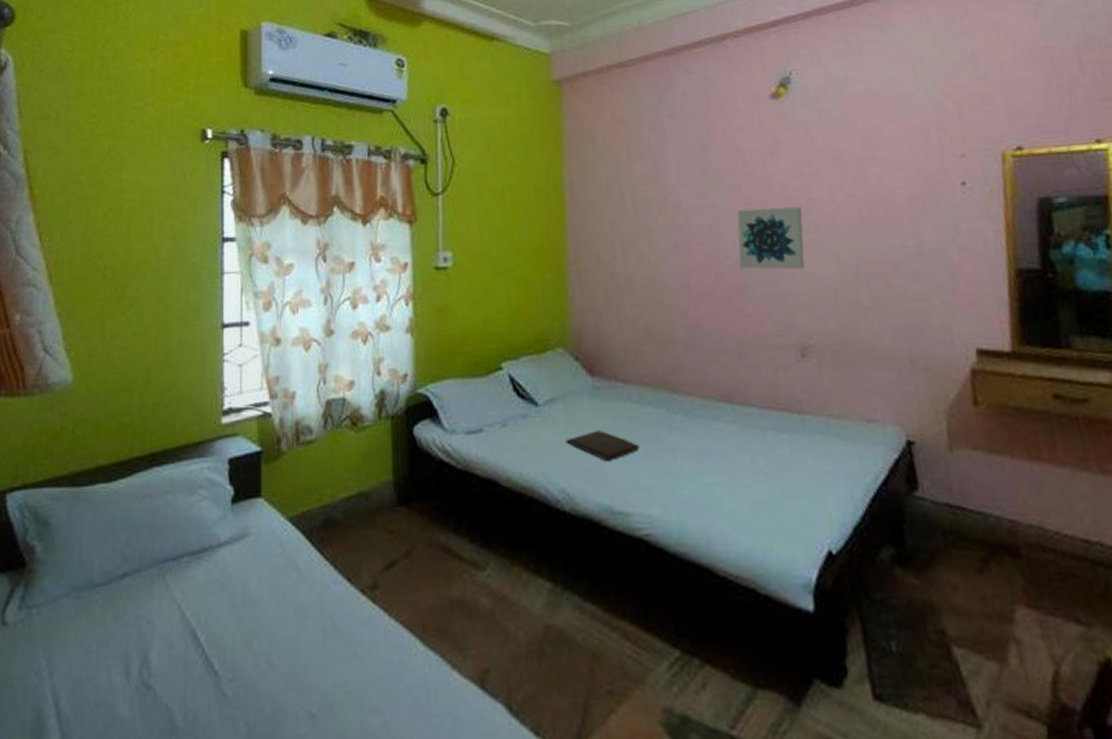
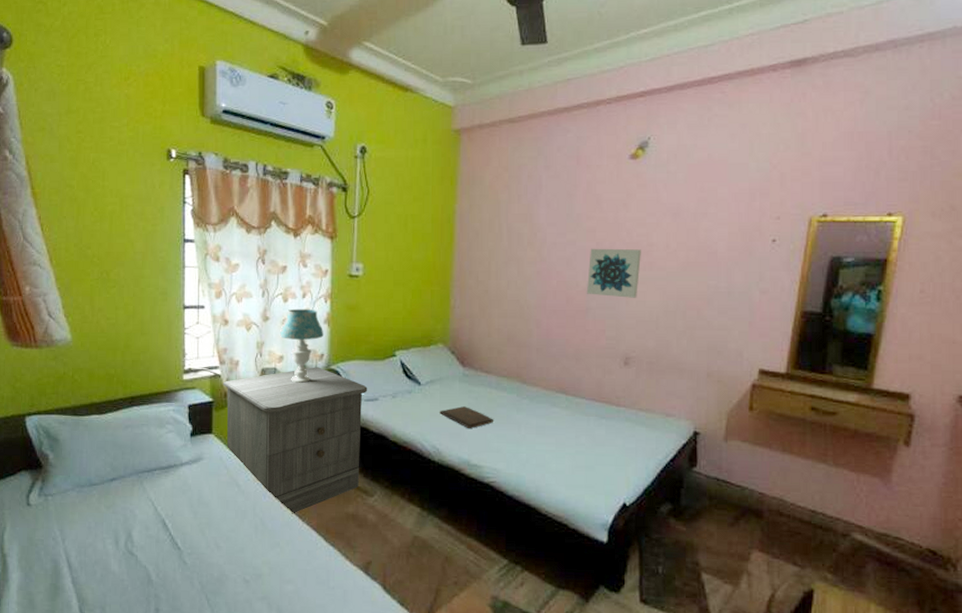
nightstand: none [274,392,468,607] -> present [222,367,368,514]
table lamp: none [347,315,406,416] -> present [279,308,323,383]

